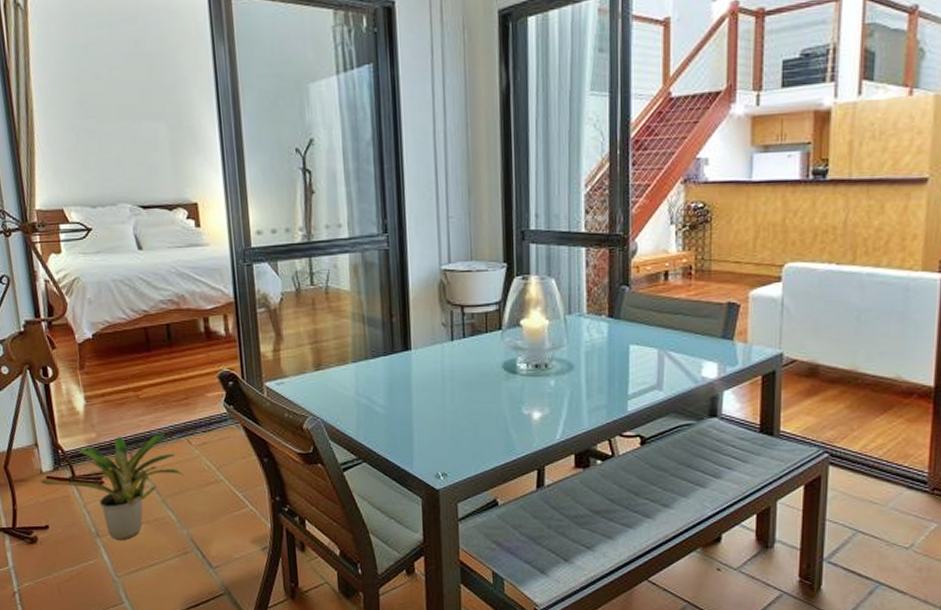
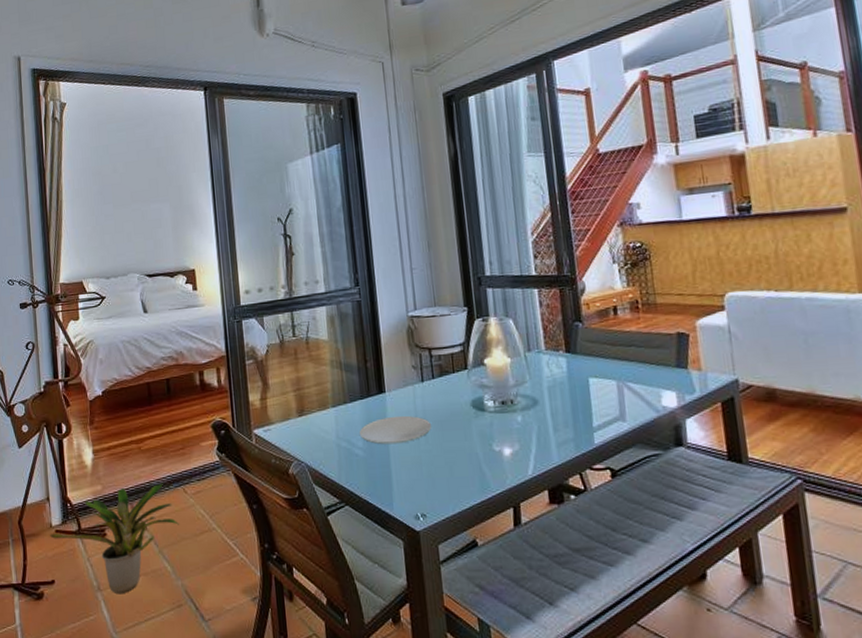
plate: none [380,374,460,403] -> present [359,415,432,445]

